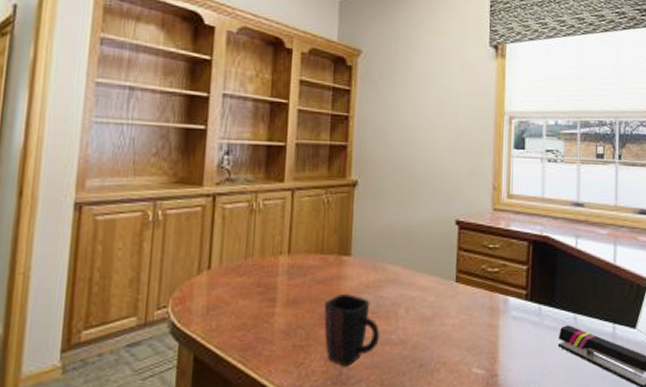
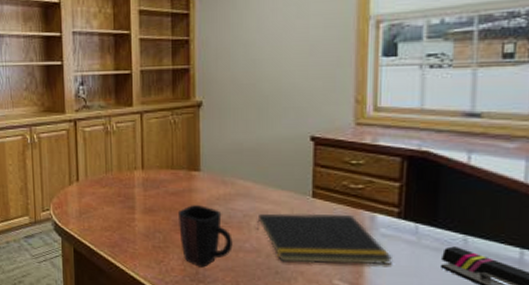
notepad: none [403,298,521,353] -> present [256,213,392,265]

